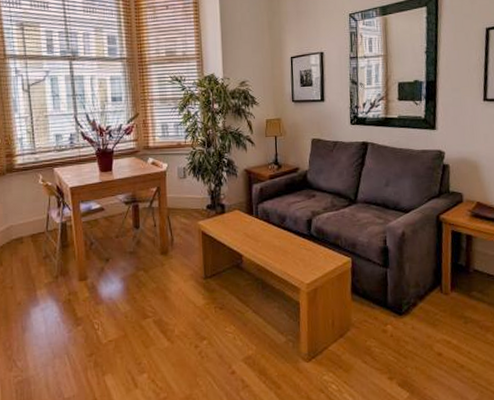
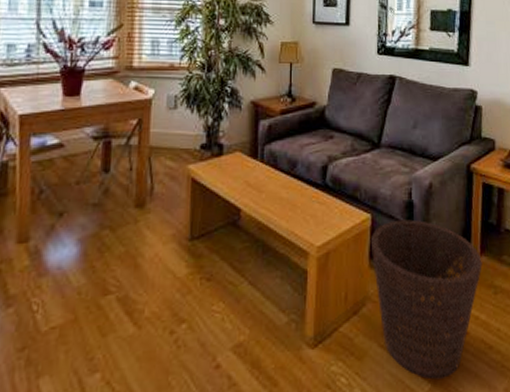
basket: none [351,262,453,390] -> present [370,219,482,380]

